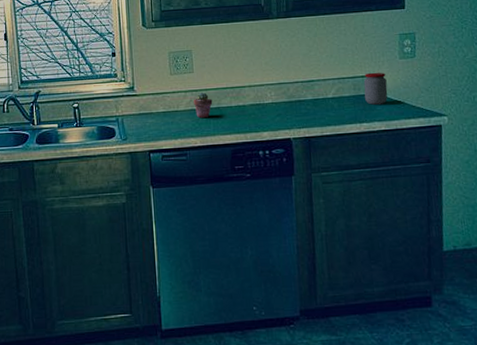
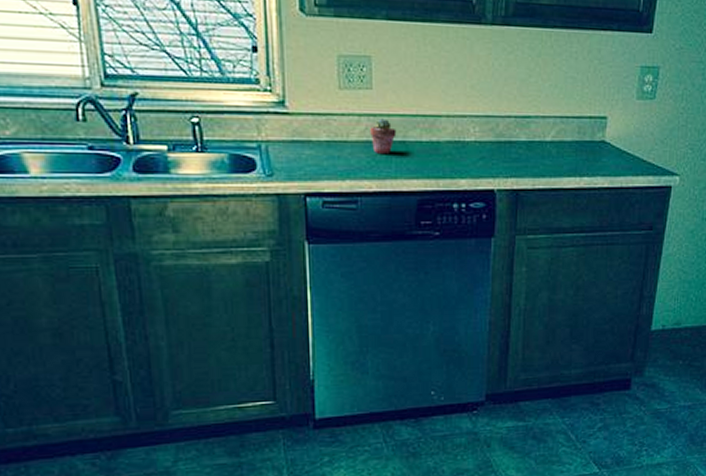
jar: present [363,72,388,105] -> none [590,113,618,155]

